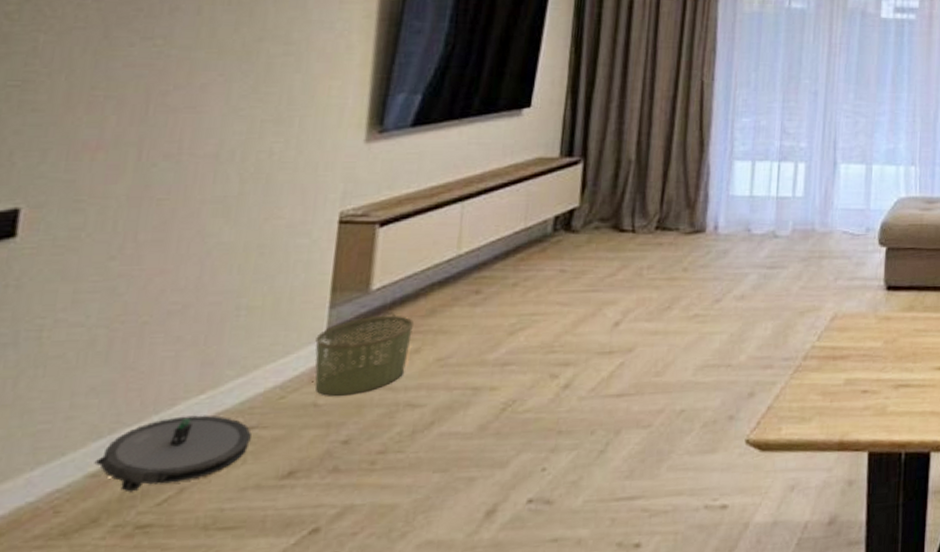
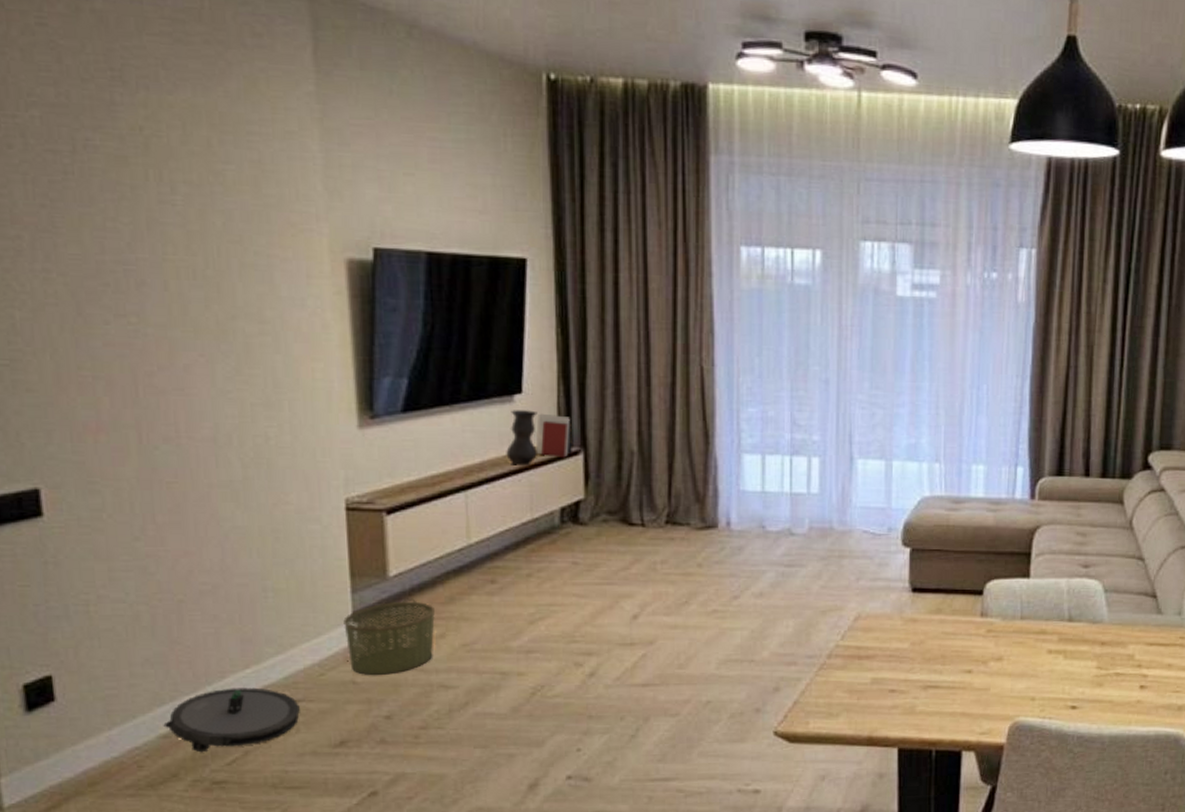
vase: none [507,123,543,177] -> present [506,410,537,467]
books: none [537,126,575,168] -> present [535,413,572,458]

